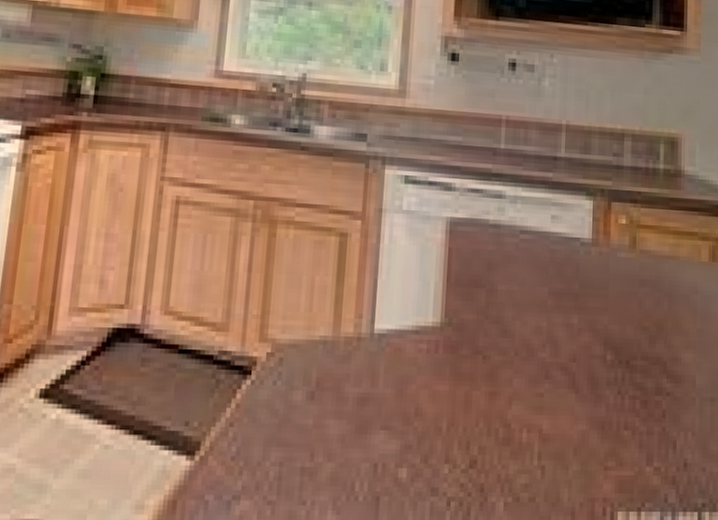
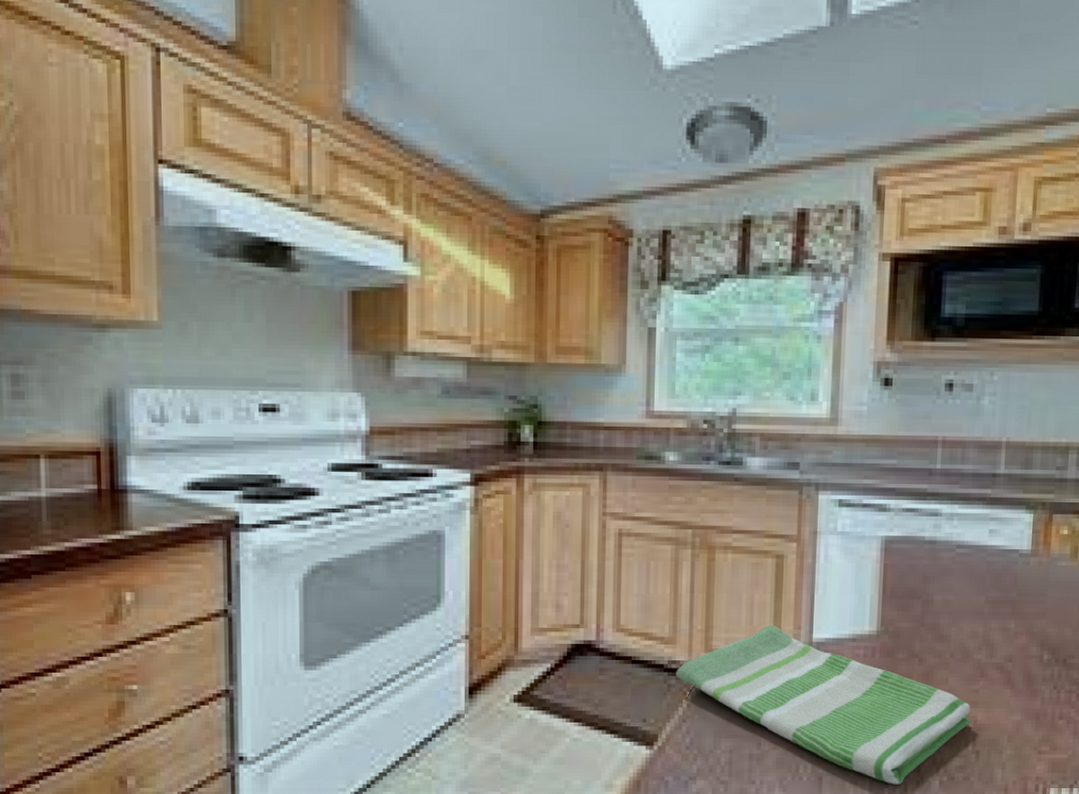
dish towel: none [225,312,536,507] -> present [675,625,971,785]

